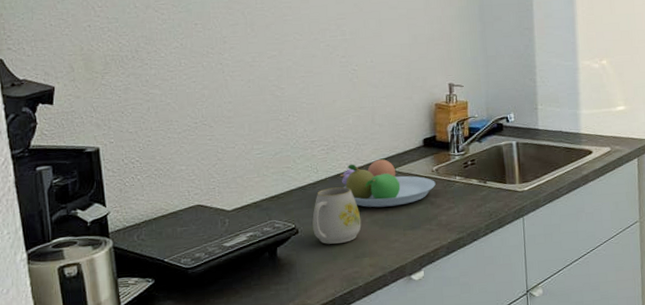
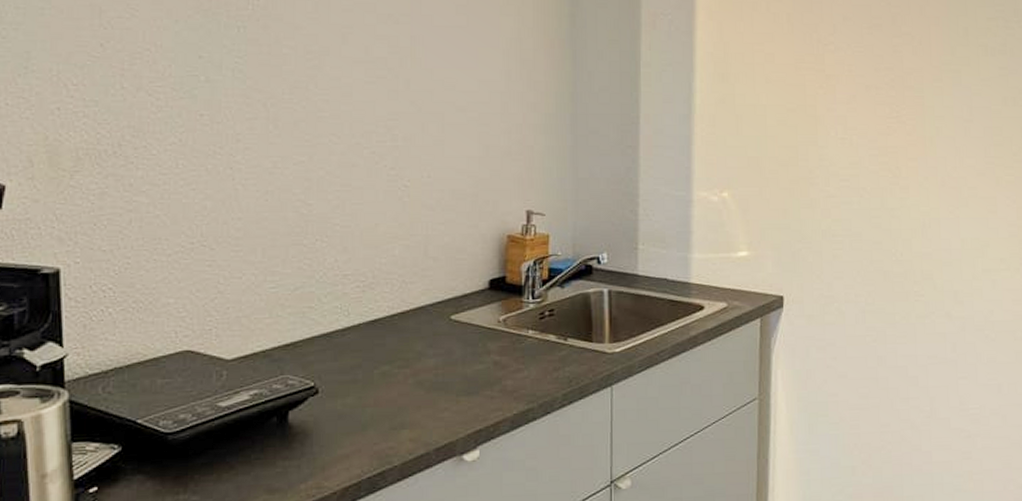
mug: present [312,187,361,244] -> none [338,336,402,410]
fruit bowl: present [339,158,436,208] -> none [377,302,502,365]

